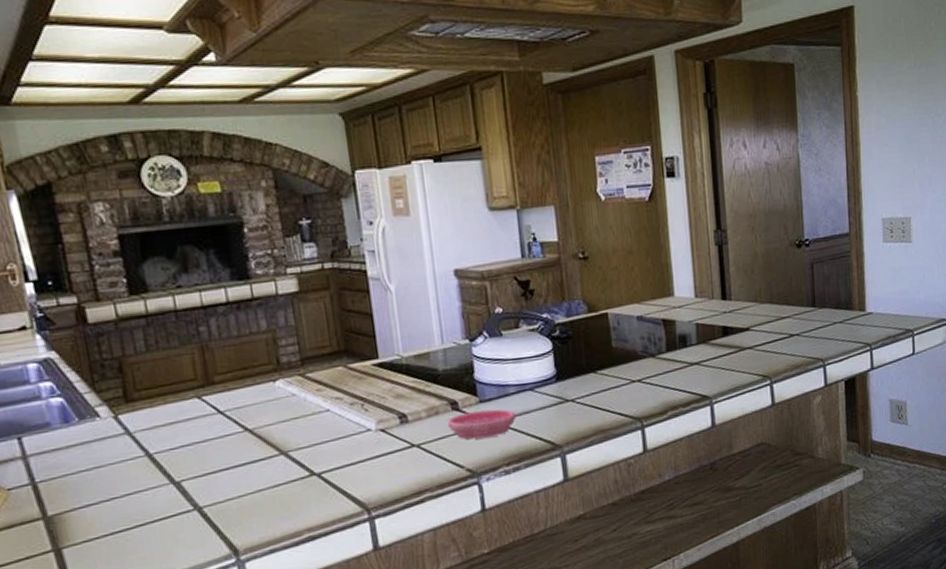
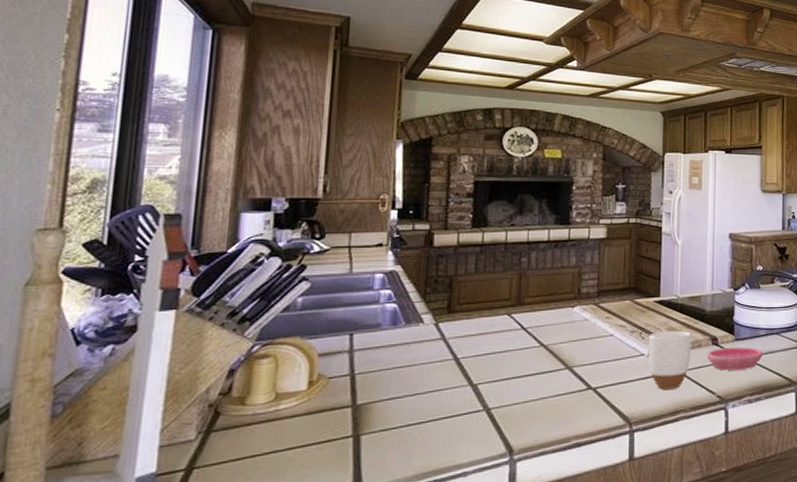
mug: none [372,397,429,468] -> present [648,330,692,390]

